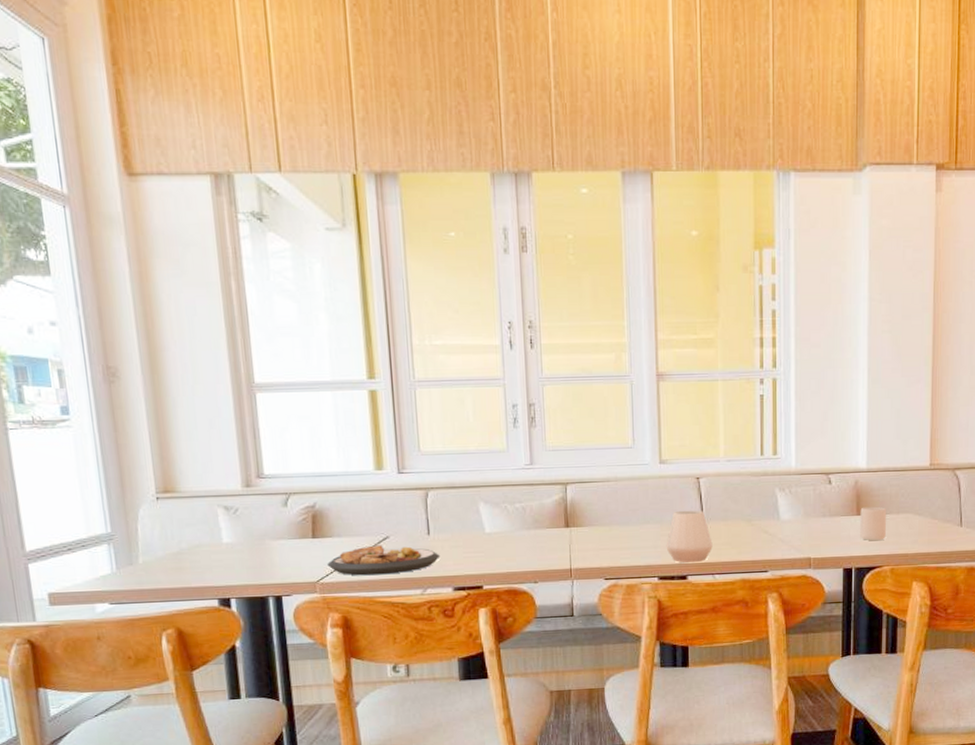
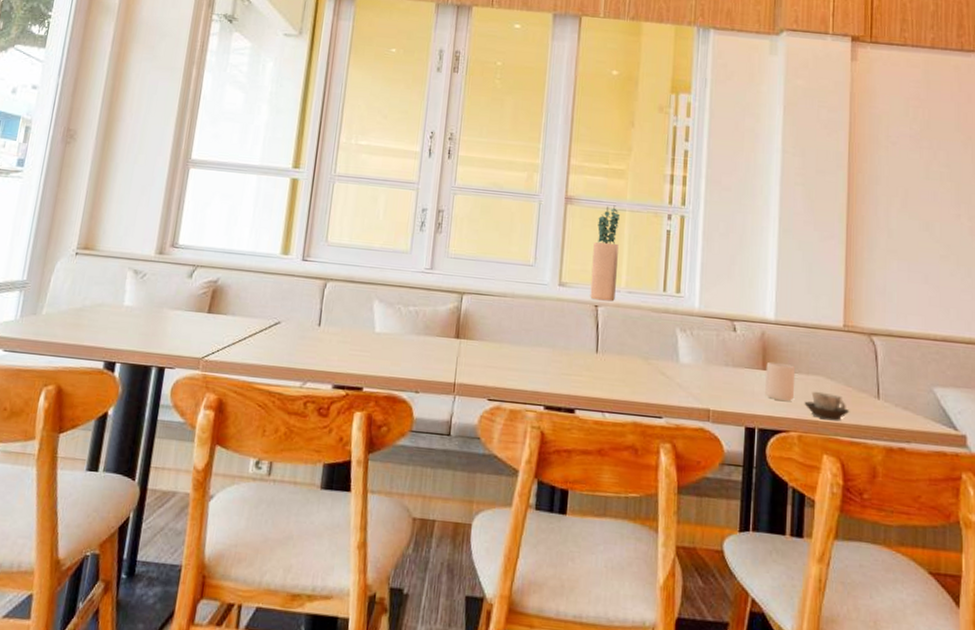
plate: present [327,545,440,576] -> none [215,329,327,362]
cup: present [666,510,713,563] -> none [556,337,605,397]
vase: none [689,376,715,473] -> present [590,205,621,302]
cup: none [895,527,936,552] -> present [804,391,850,421]

